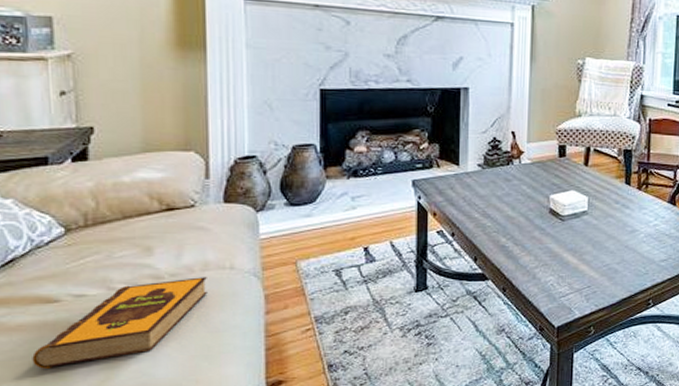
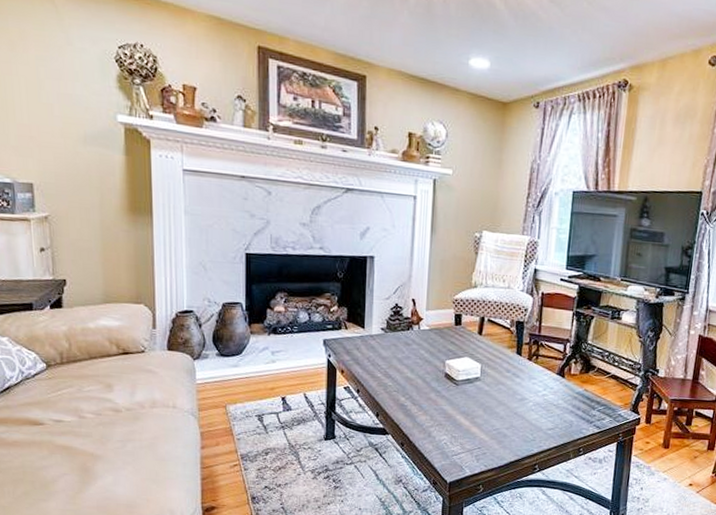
hardback book: present [32,277,207,369] -> none [25,413,155,479]

